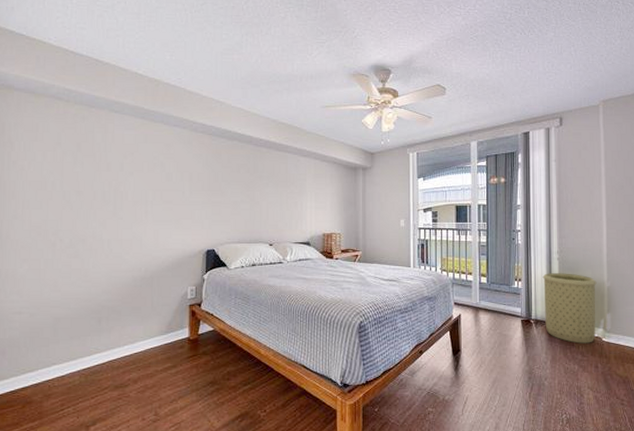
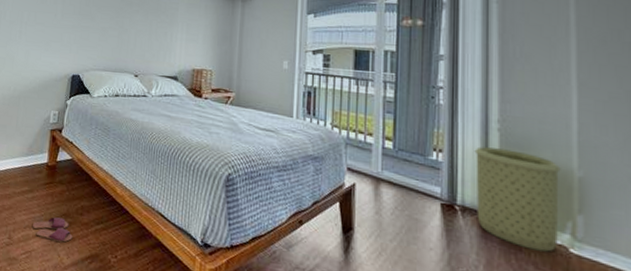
slippers: none [180,386,221,408] -> present [33,217,73,243]

